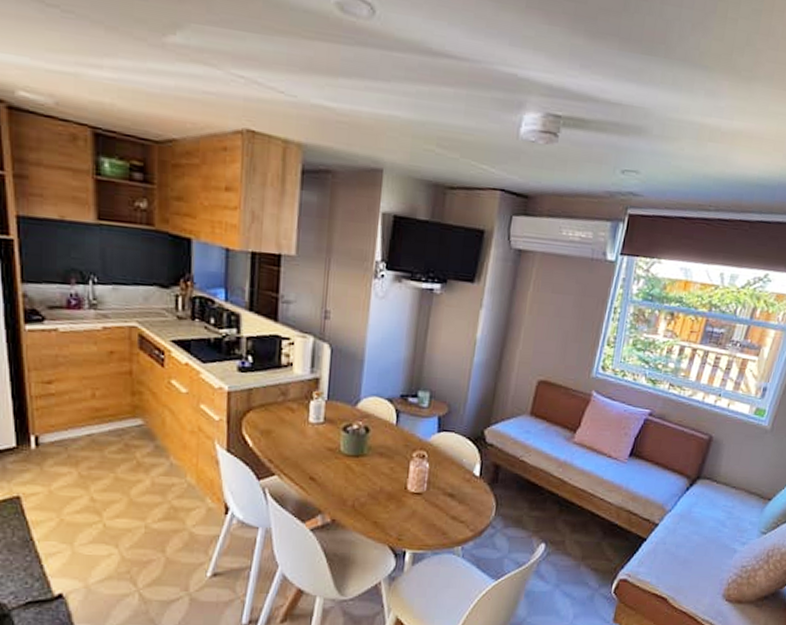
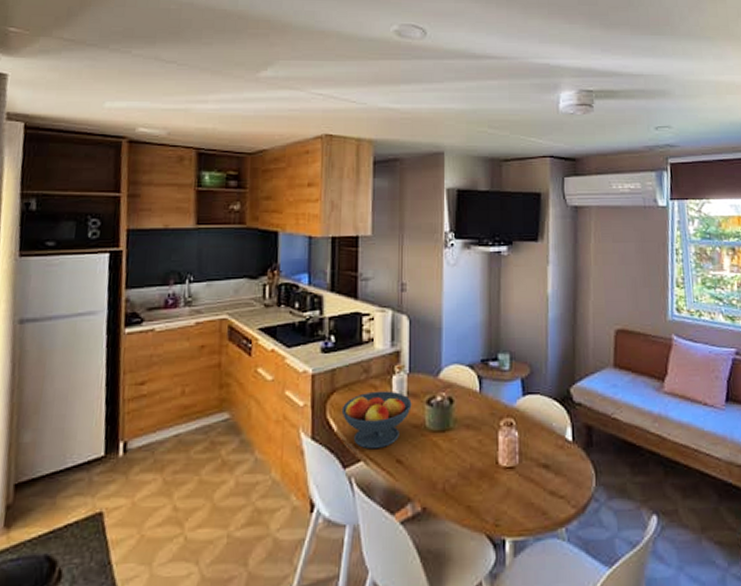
fruit bowl: none [257,413,328,466] -> present [341,391,412,450]

